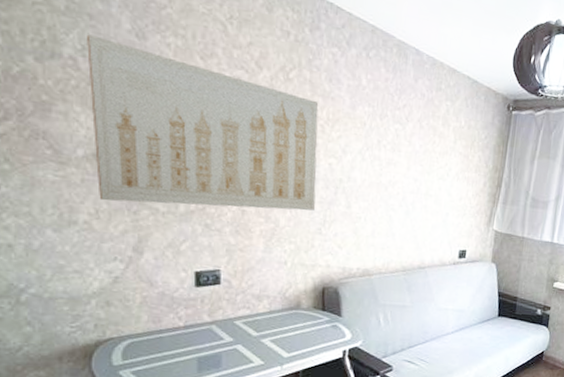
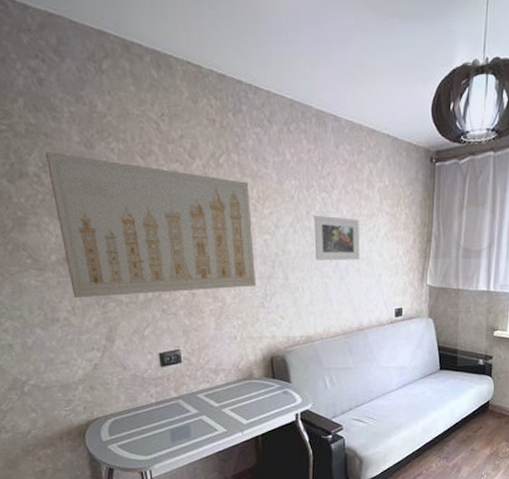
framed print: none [382,145,431,197] -> present [314,215,359,260]

